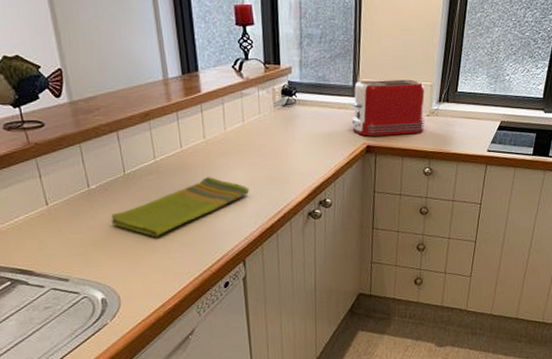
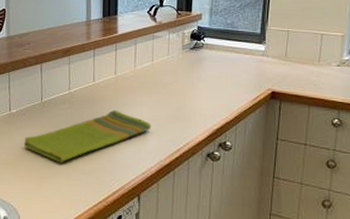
toaster: present [351,79,425,137] -> none [257,29,335,84]

